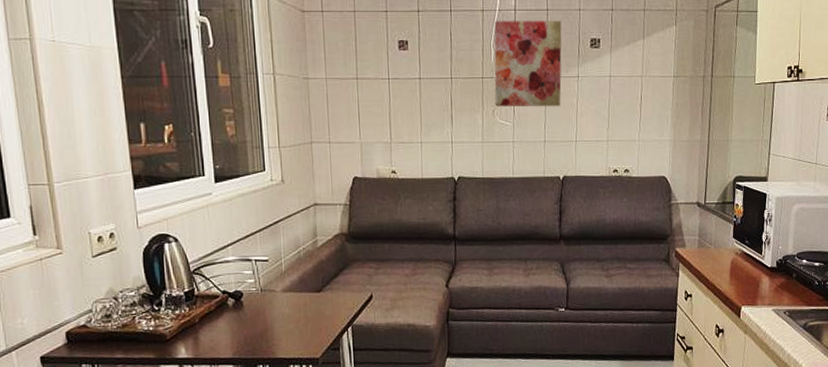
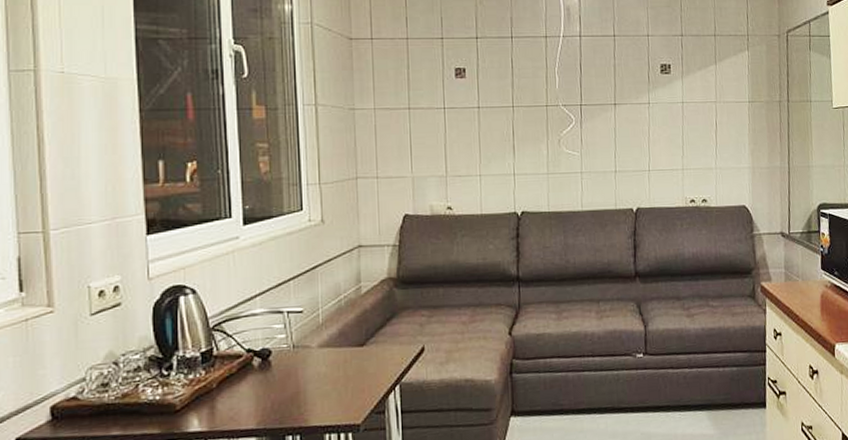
wall art: present [494,21,562,107] -> none [558,47,632,136]

